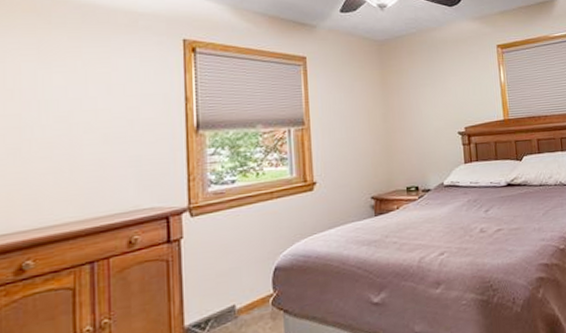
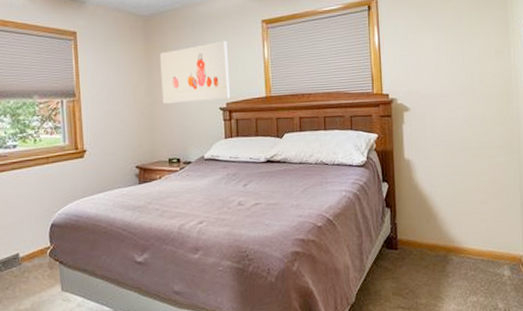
wall art: none [396,65,468,130] -> present [160,40,230,104]

